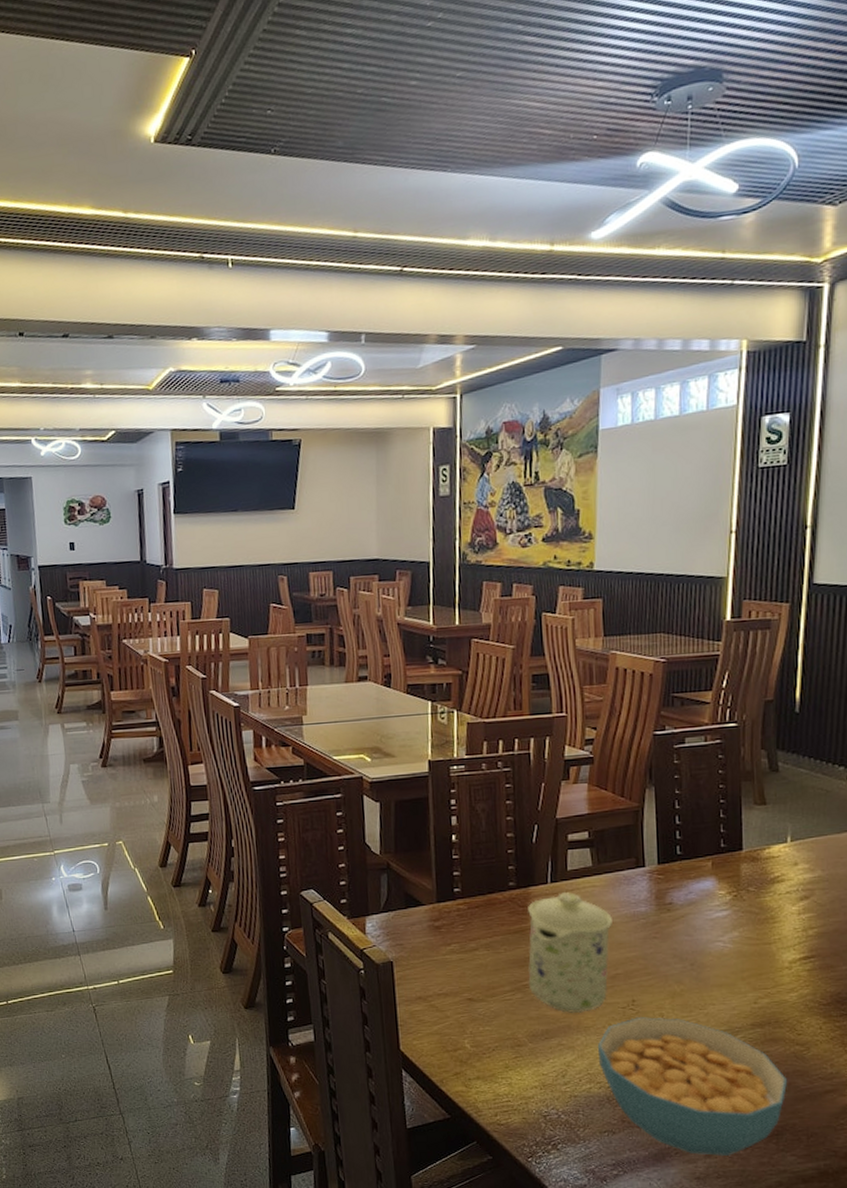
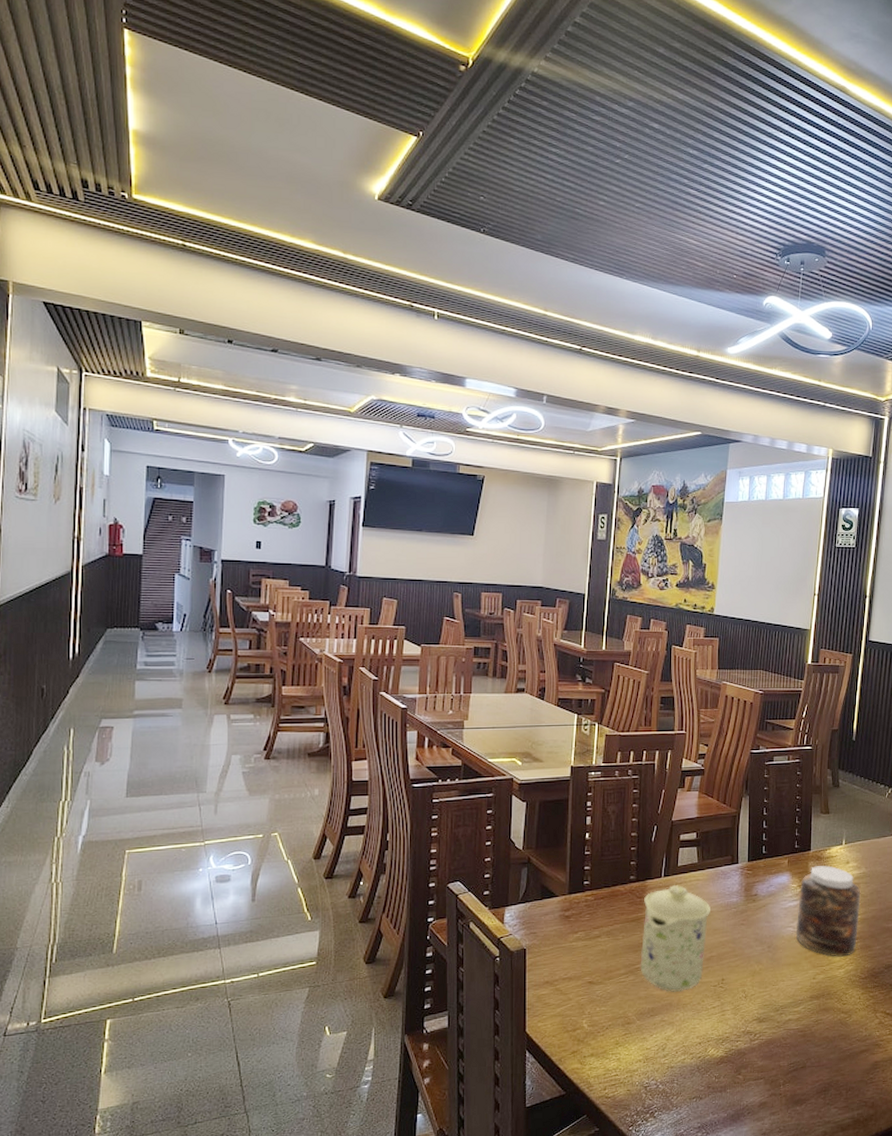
cereal bowl: present [597,1017,788,1156] -> none [692,993,835,1113]
jar: none [728,868,817,978] -> present [796,865,861,957]

